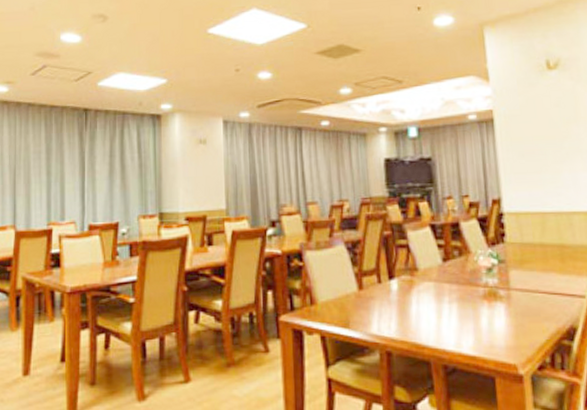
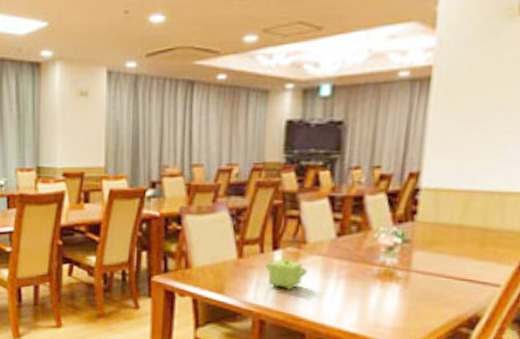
teapot: none [384,286,423,318] -> present [265,258,308,290]

